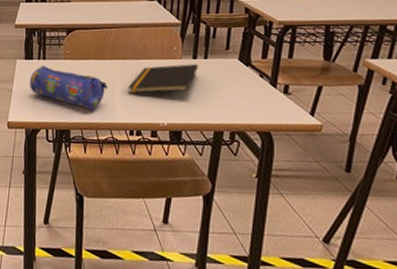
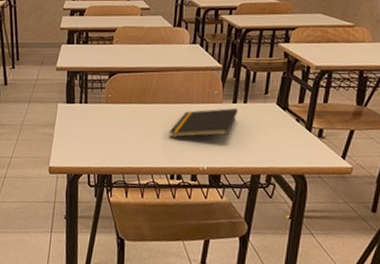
pencil case: present [29,65,108,111] -> none [70,109,149,156]

